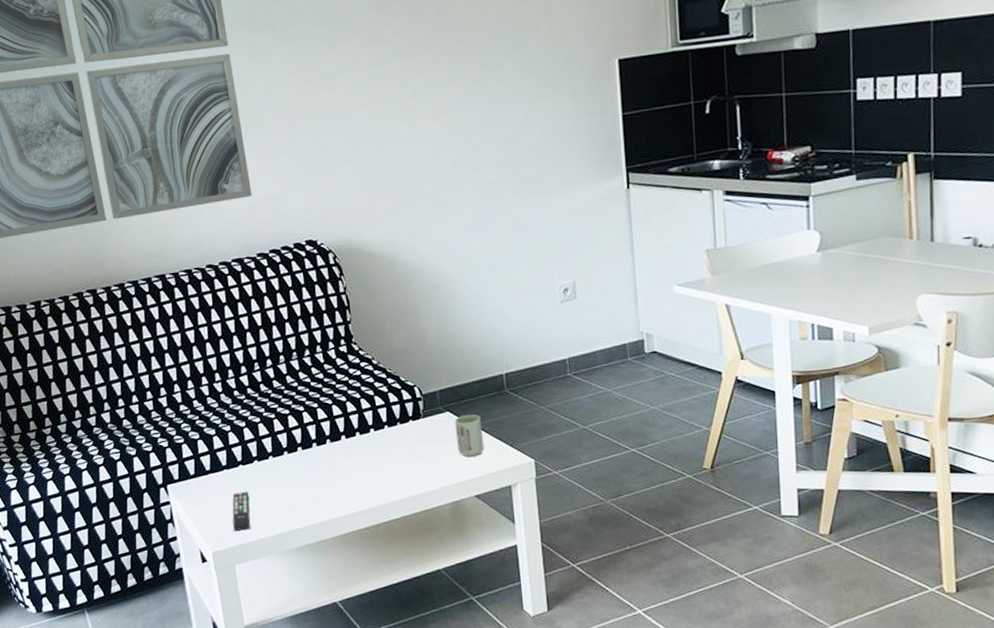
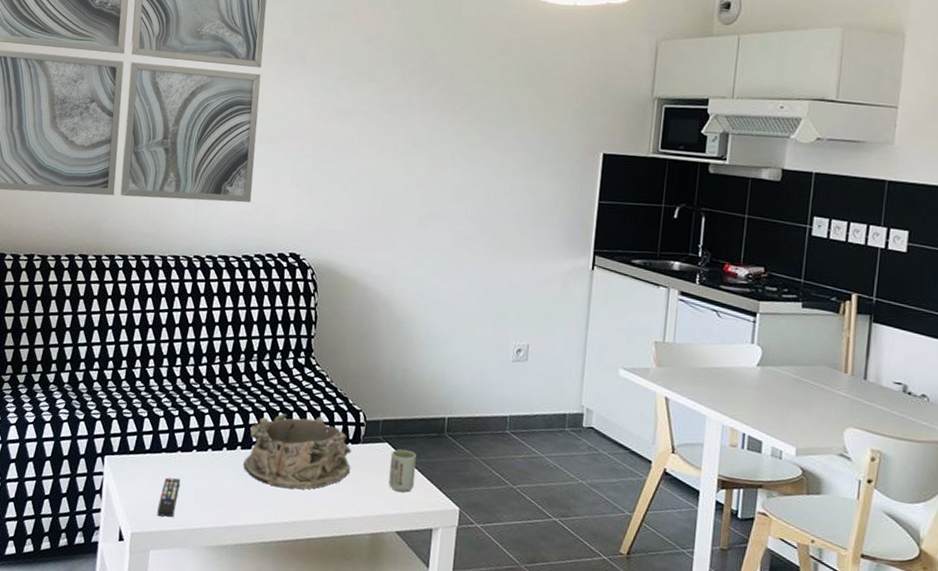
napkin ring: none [306,400,417,479] -> present [243,413,352,489]

